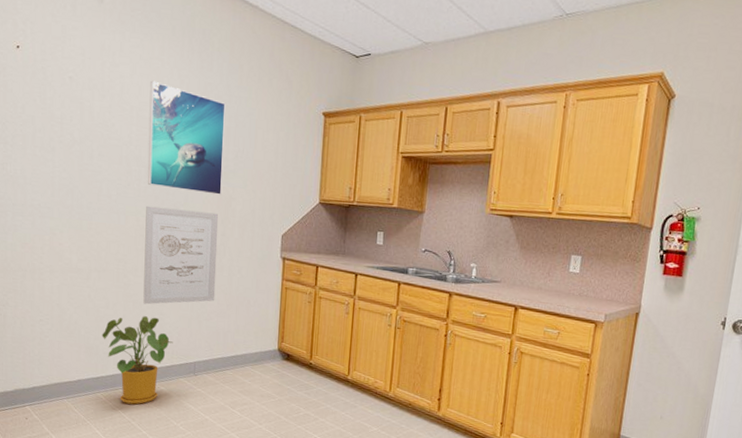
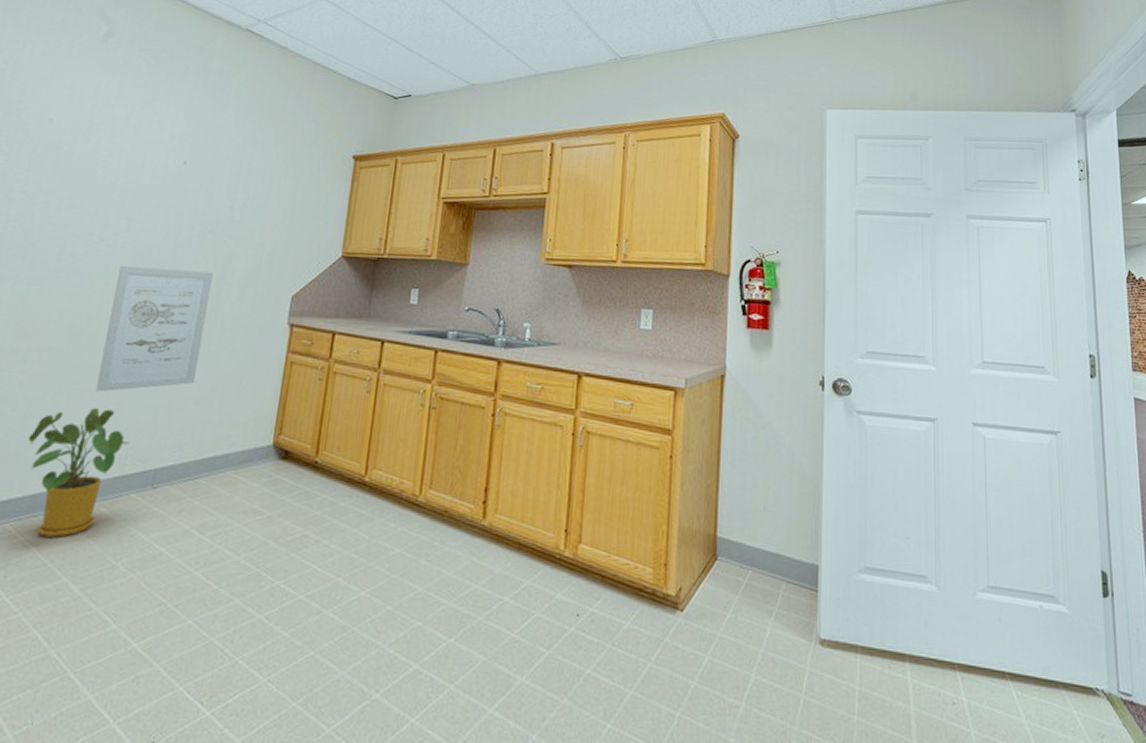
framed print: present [147,80,226,195] -> none [127,123,238,250]

